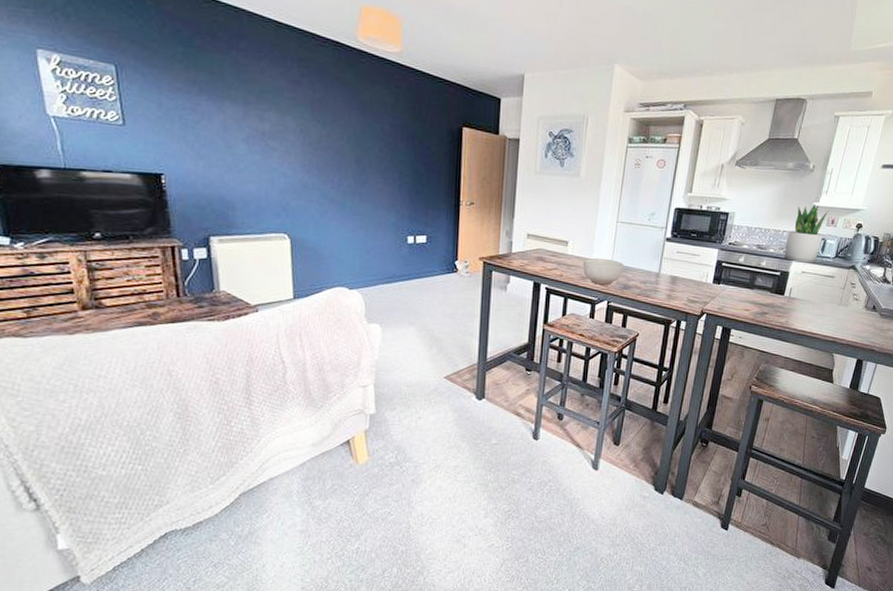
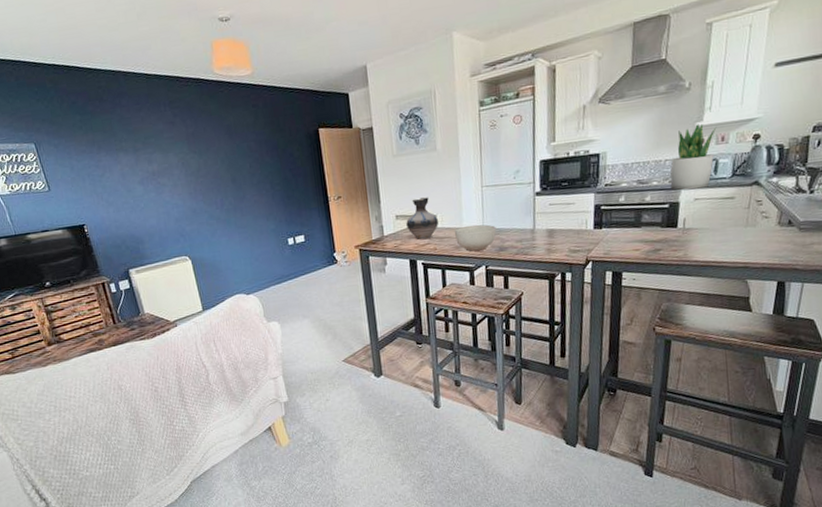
ceramic jug: none [536,220,570,264] -> present [406,197,439,240]

